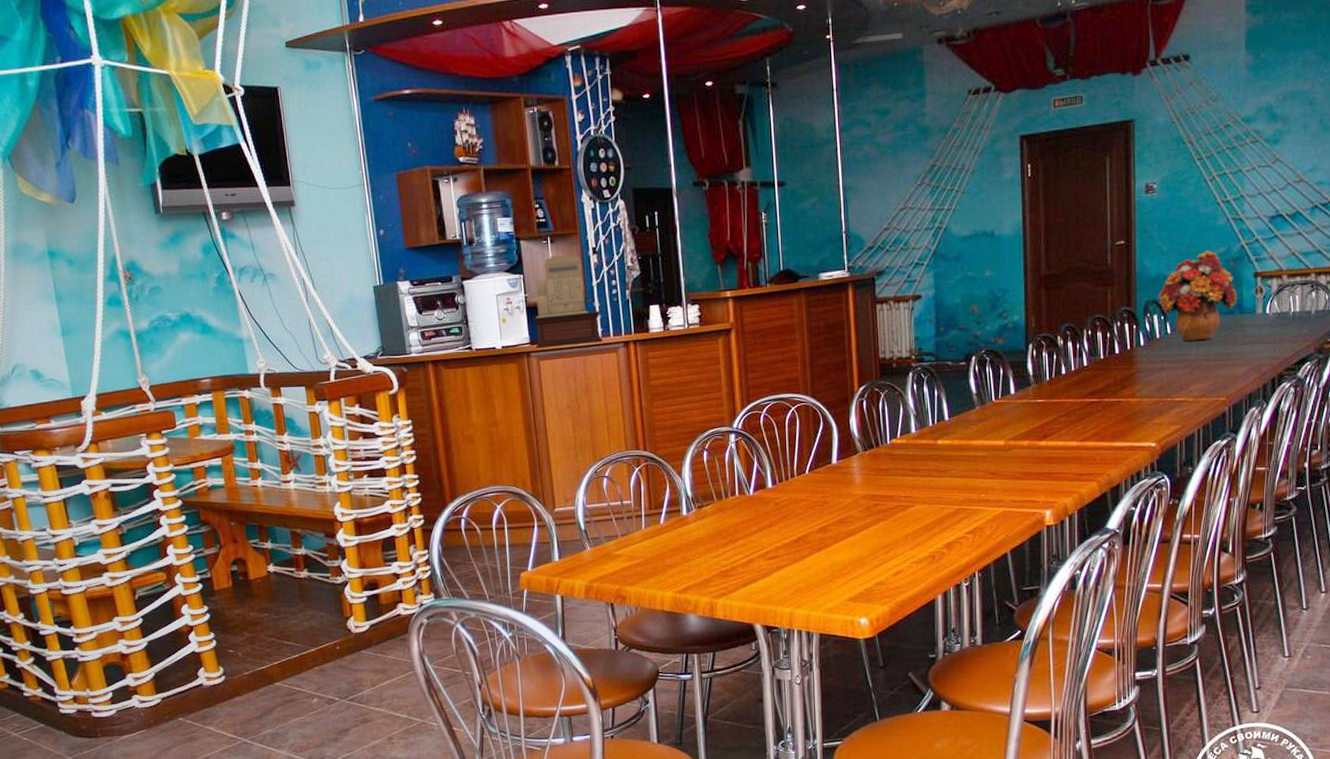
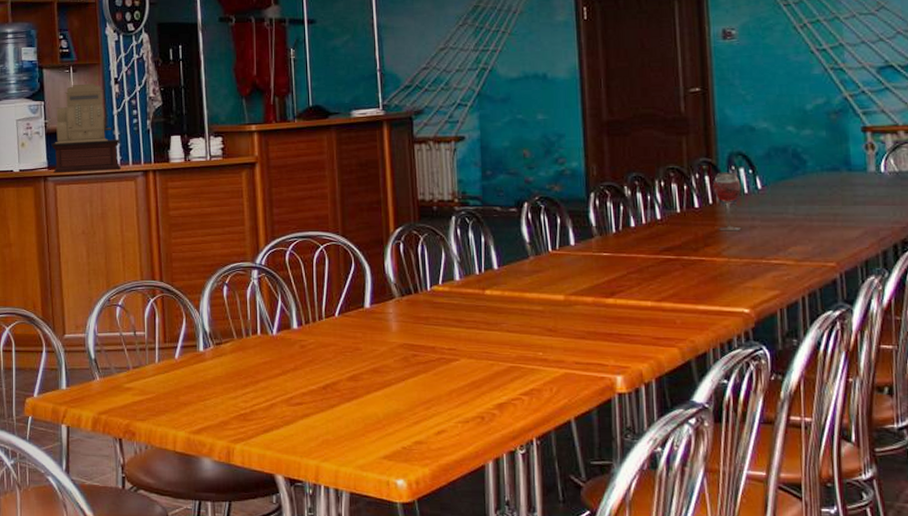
wineglass: none [1131,319,1154,374] -> present [712,172,742,231]
flower arrangement: present [1158,251,1238,342] -> none [743,102,843,198]

